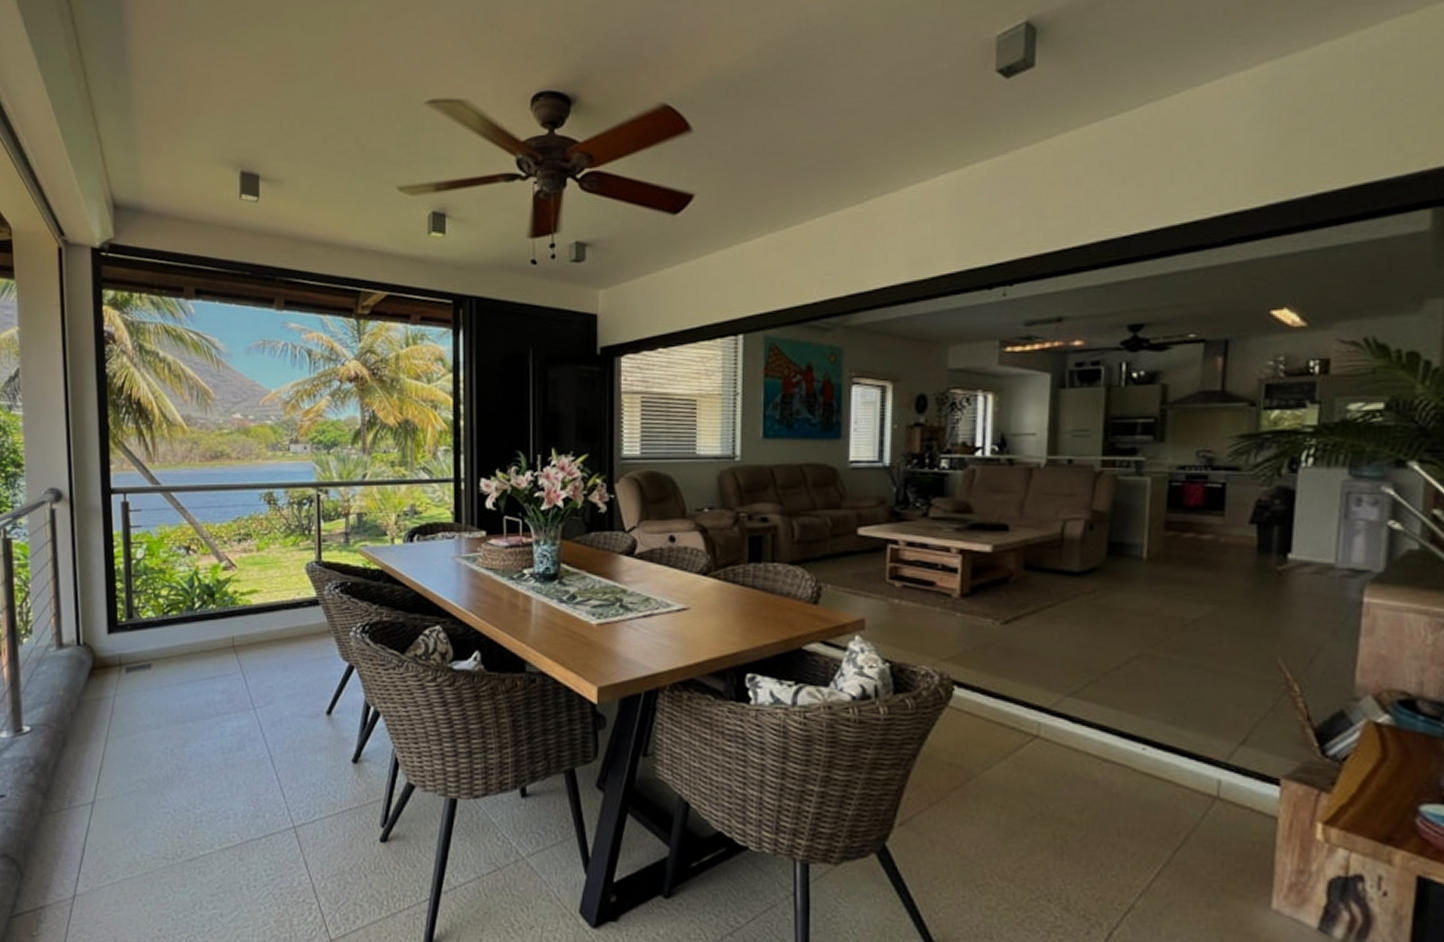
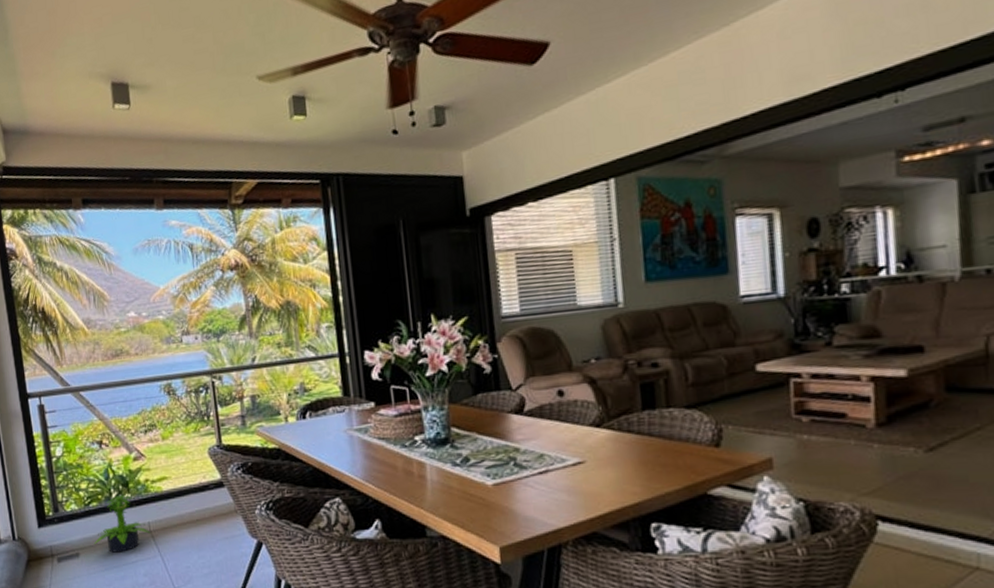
potted plant: none [169,605,234,666] -> present [94,494,151,553]

